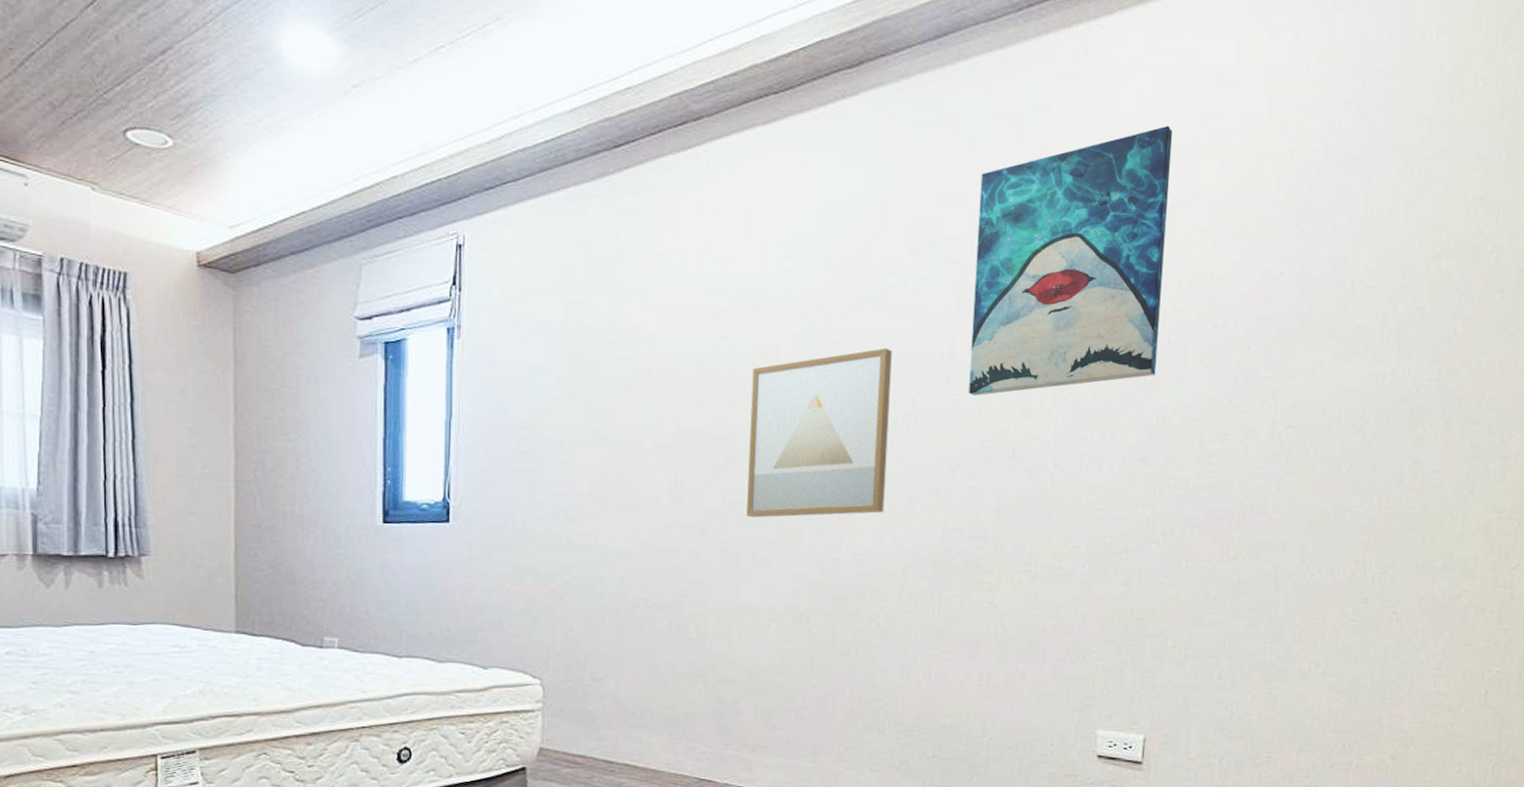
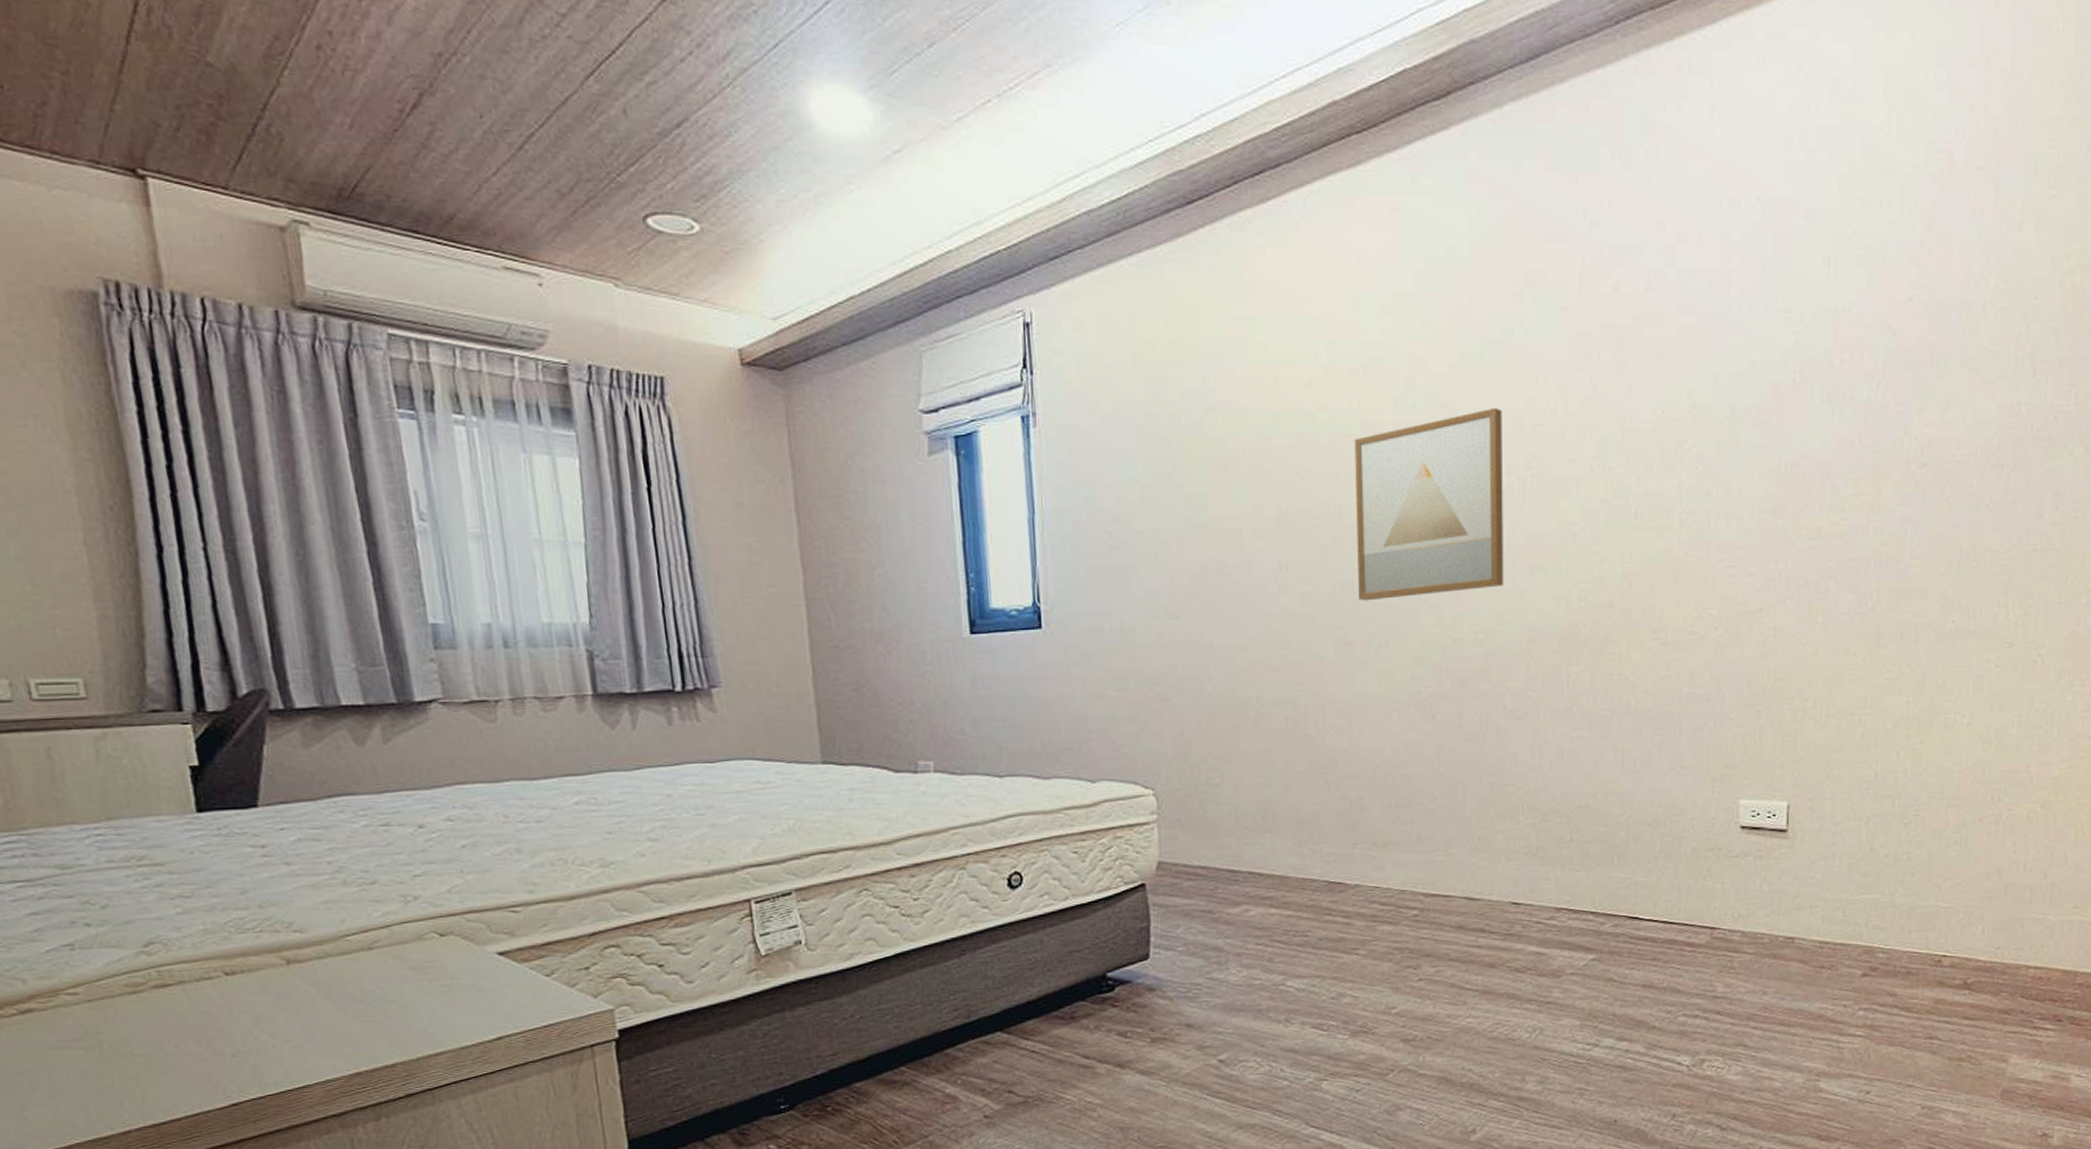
wall art: present [969,125,1173,396] -> none [1585,144,1788,454]

